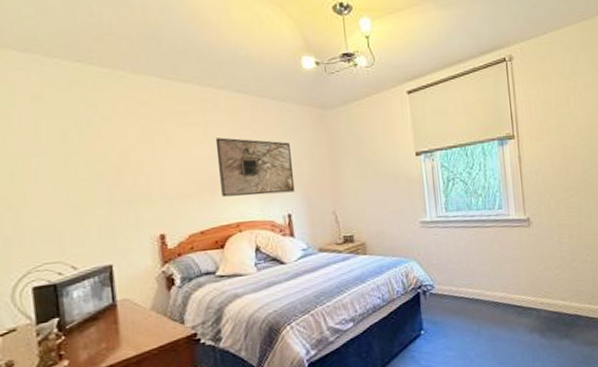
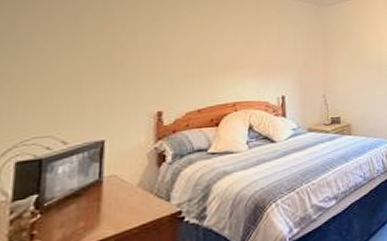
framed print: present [215,137,295,197] -> none [221,25,290,78]

